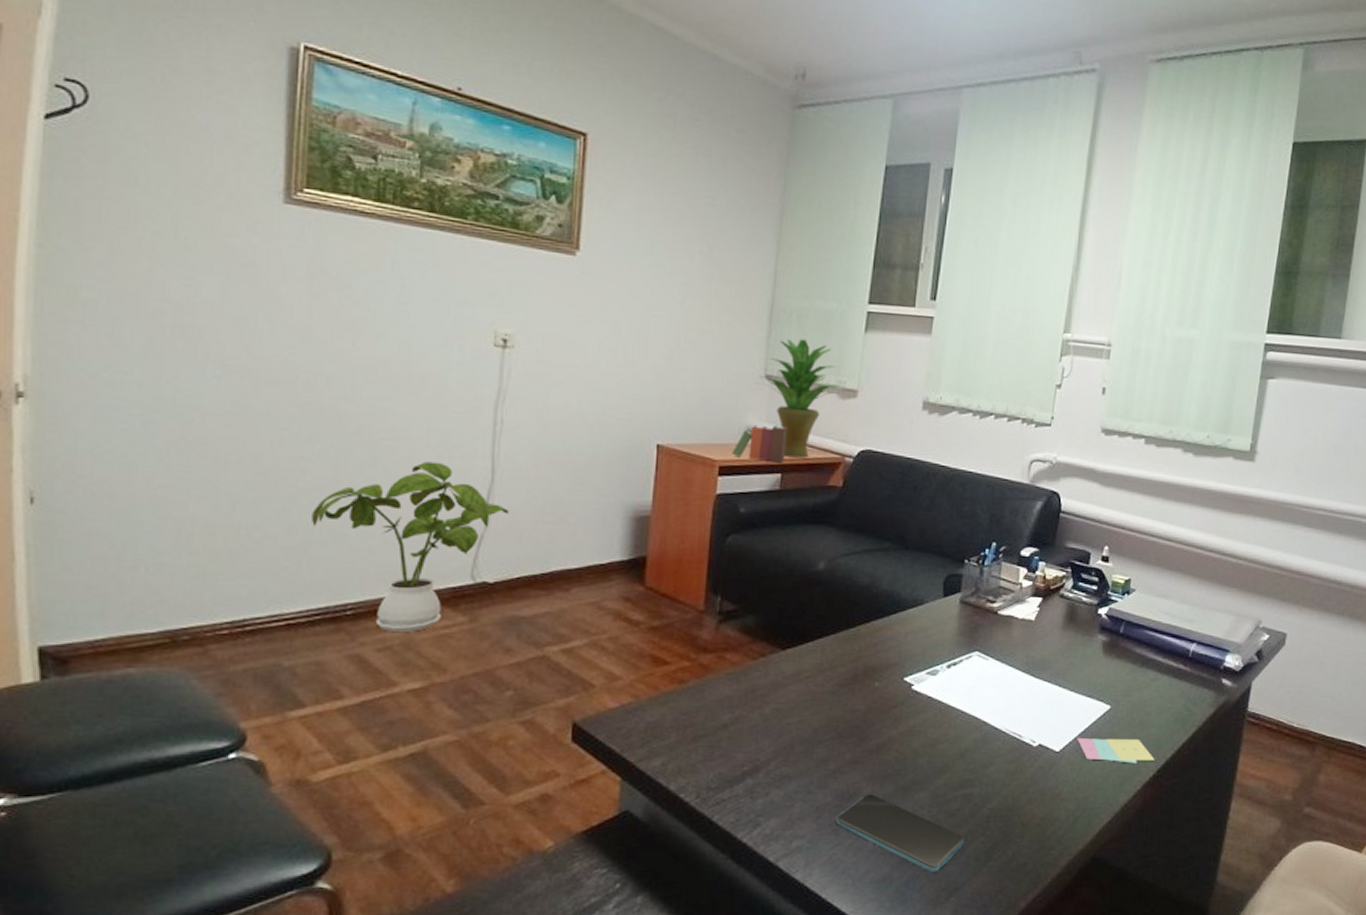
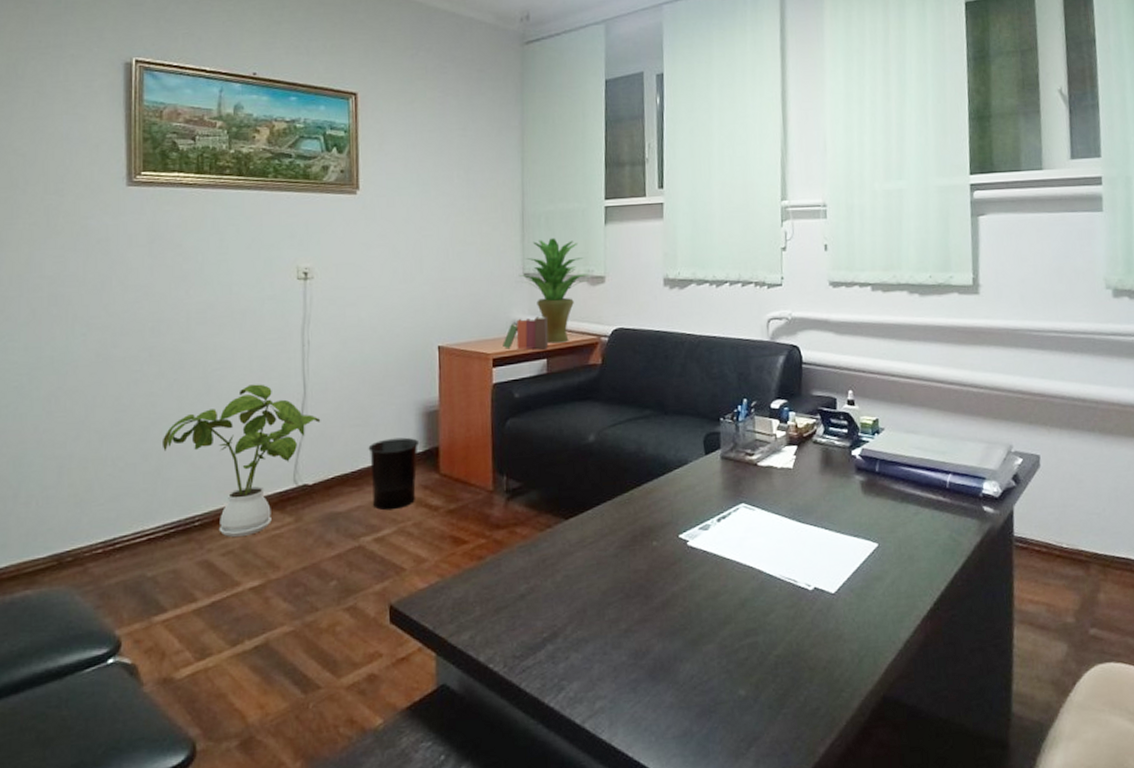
waste bin: none [563,541,625,620] -> present [368,437,420,511]
smartphone: present [836,794,964,873] -> none [633,650,756,724]
sticky notes: present [1077,737,1155,764] -> none [850,573,930,599]

